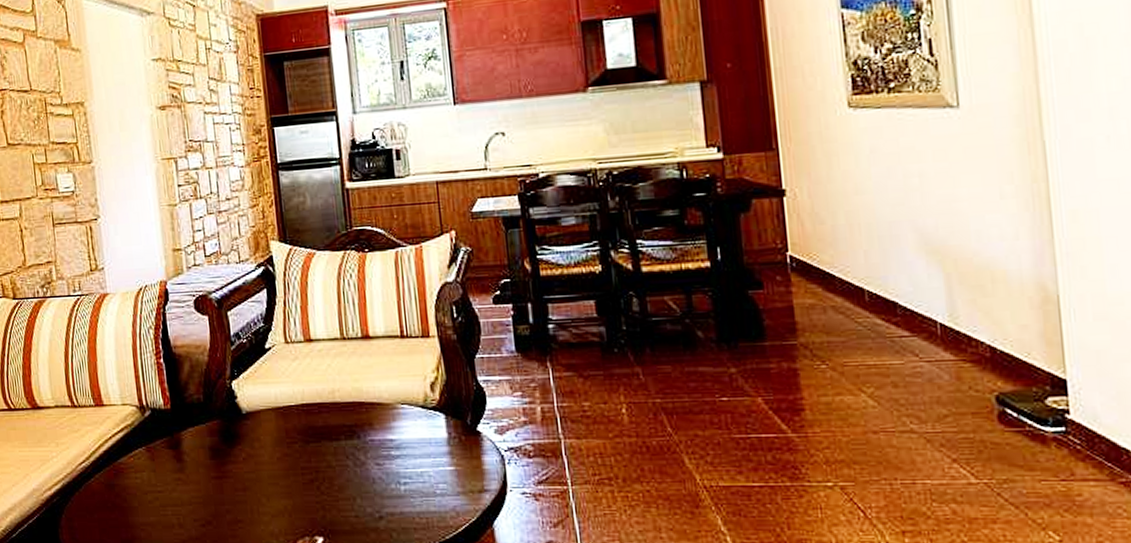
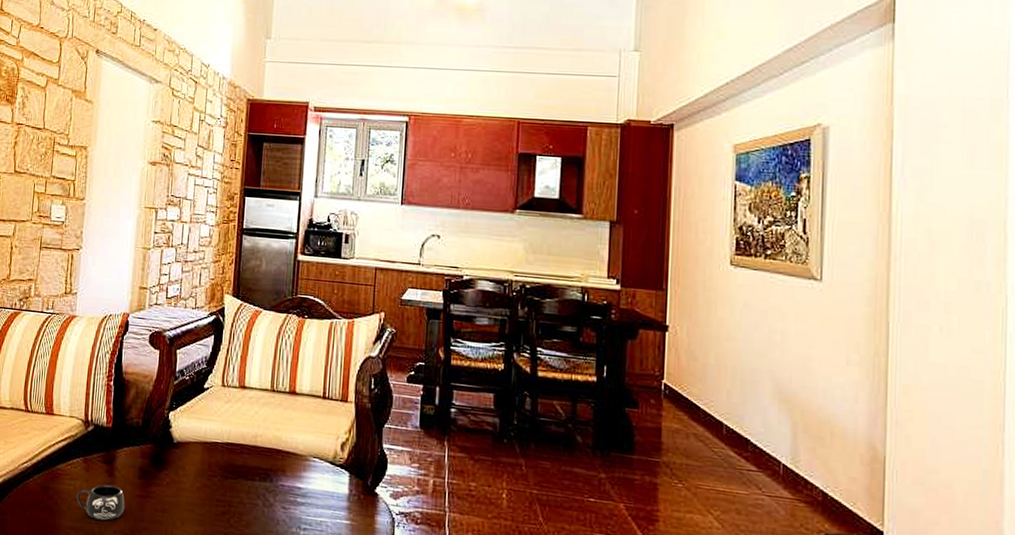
mug: none [146,471,202,510] -> present [76,484,125,521]

